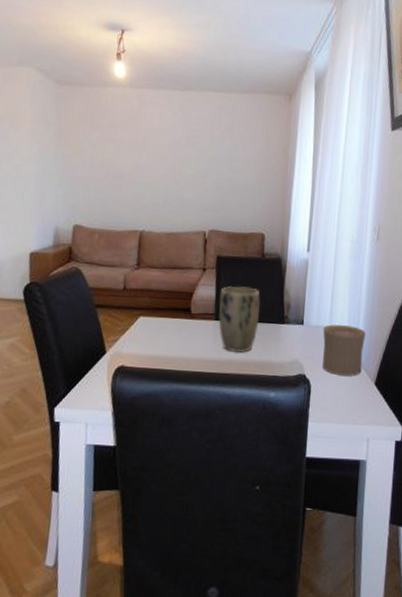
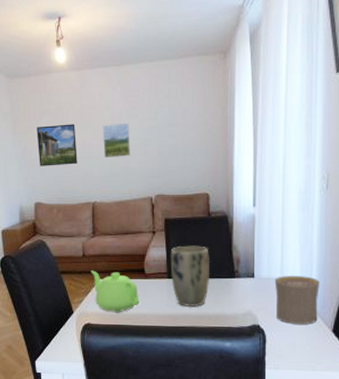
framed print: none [83,142,129,188] -> present [36,124,77,166]
teapot: none [131,306,183,355] -> present [91,270,140,313]
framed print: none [157,149,188,187] -> present [102,123,130,158]

